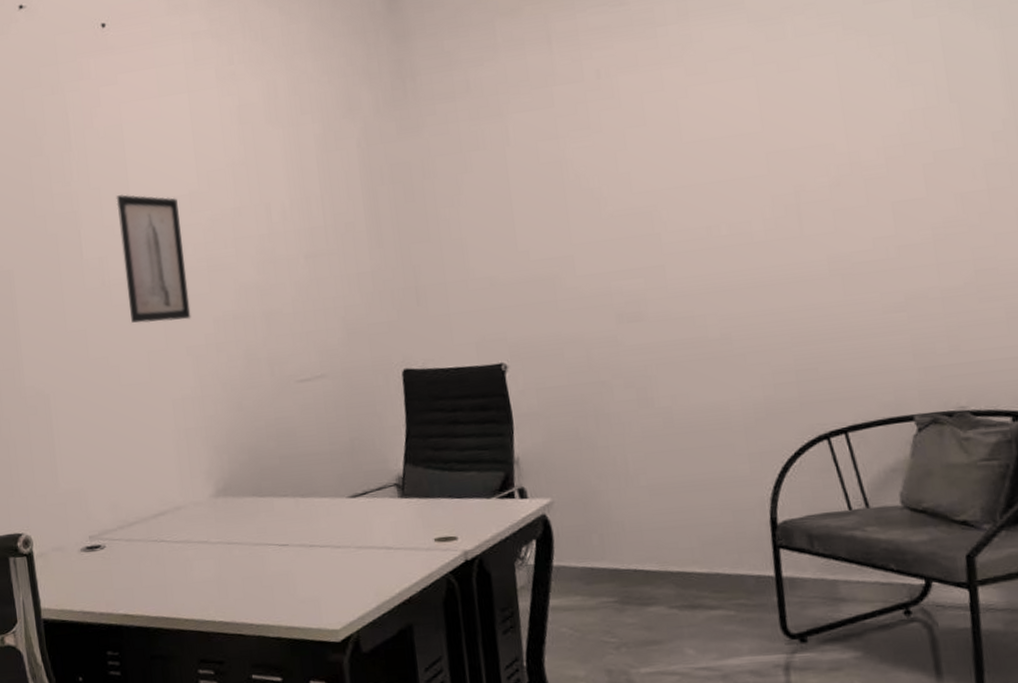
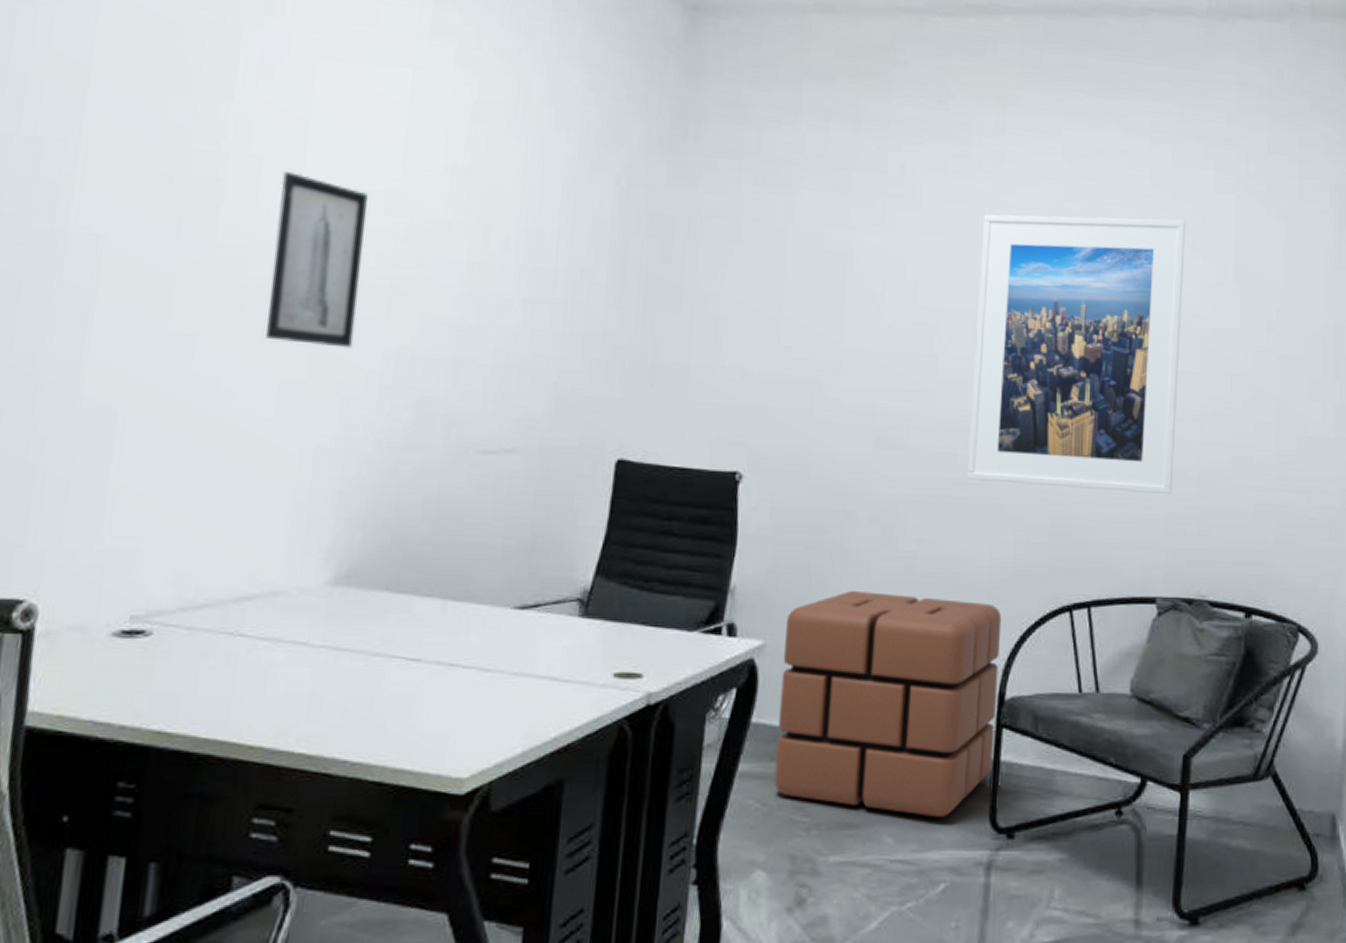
pouf: none [567,442,776,630] -> present [774,590,1002,818]
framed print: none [681,54,915,337] -> present [967,214,1185,495]

